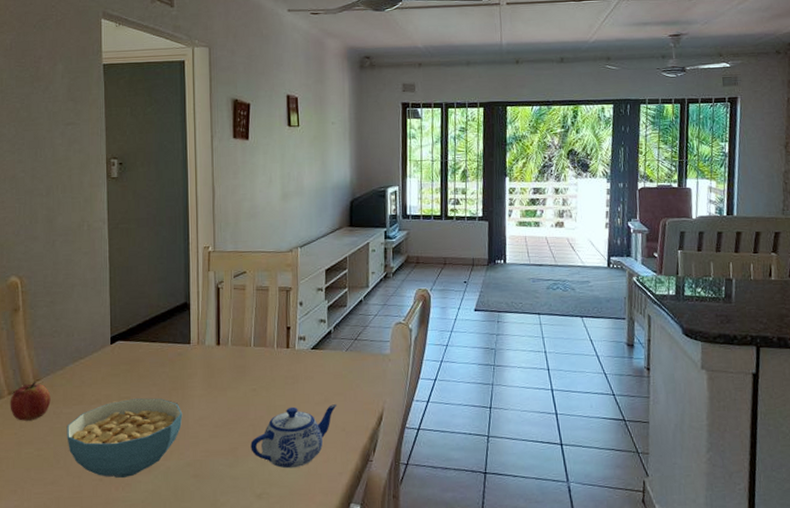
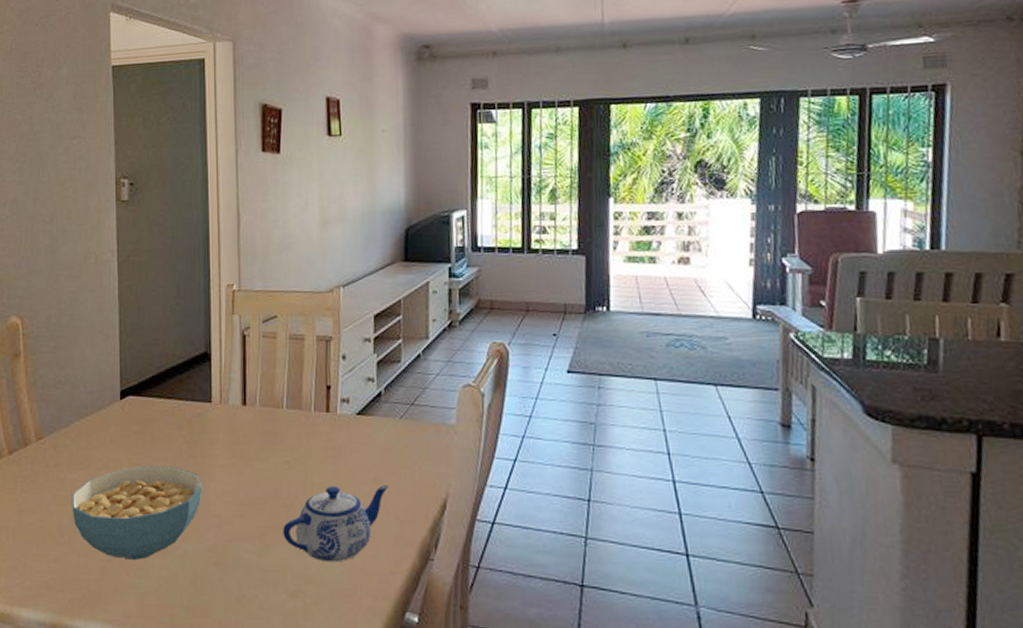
fruit: present [10,382,51,421] -> none [10,440,54,486]

